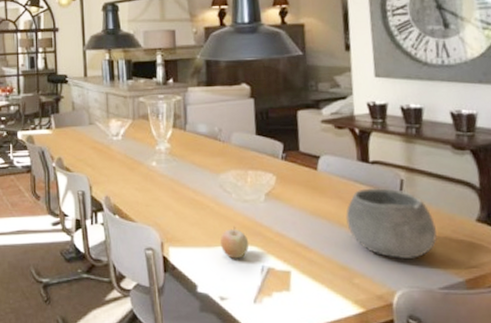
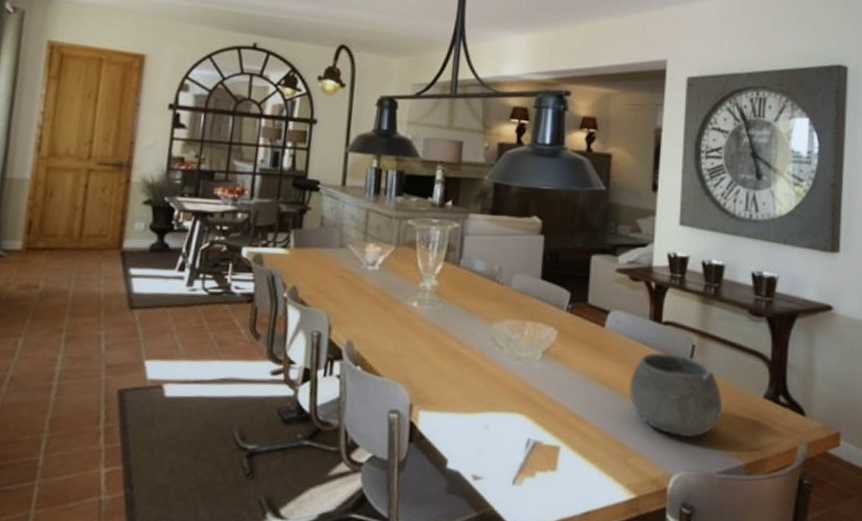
fruit: present [219,226,249,259] -> none [481,388,517,429]

